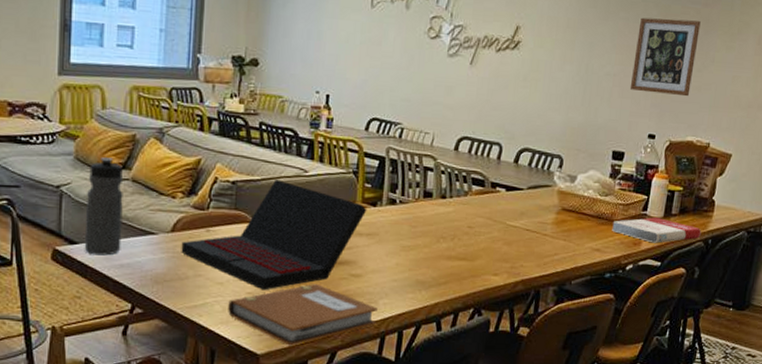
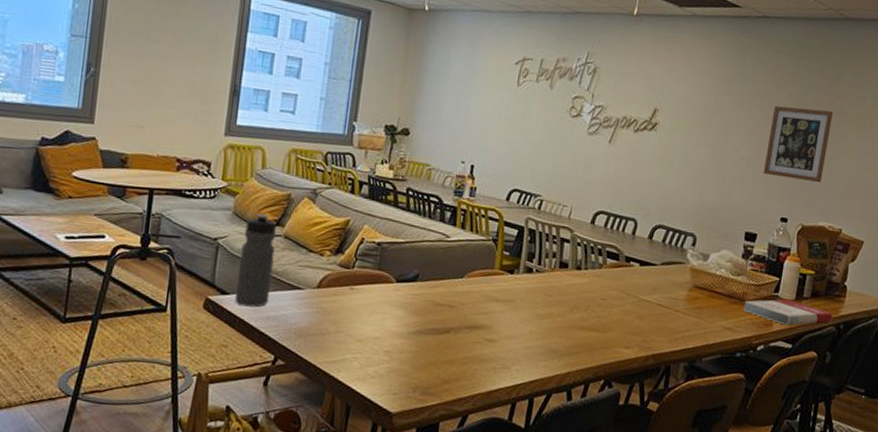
laptop: present [181,180,367,290] -> none [325,243,505,350]
notebook: present [228,284,378,346] -> none [365,346,510,407]

